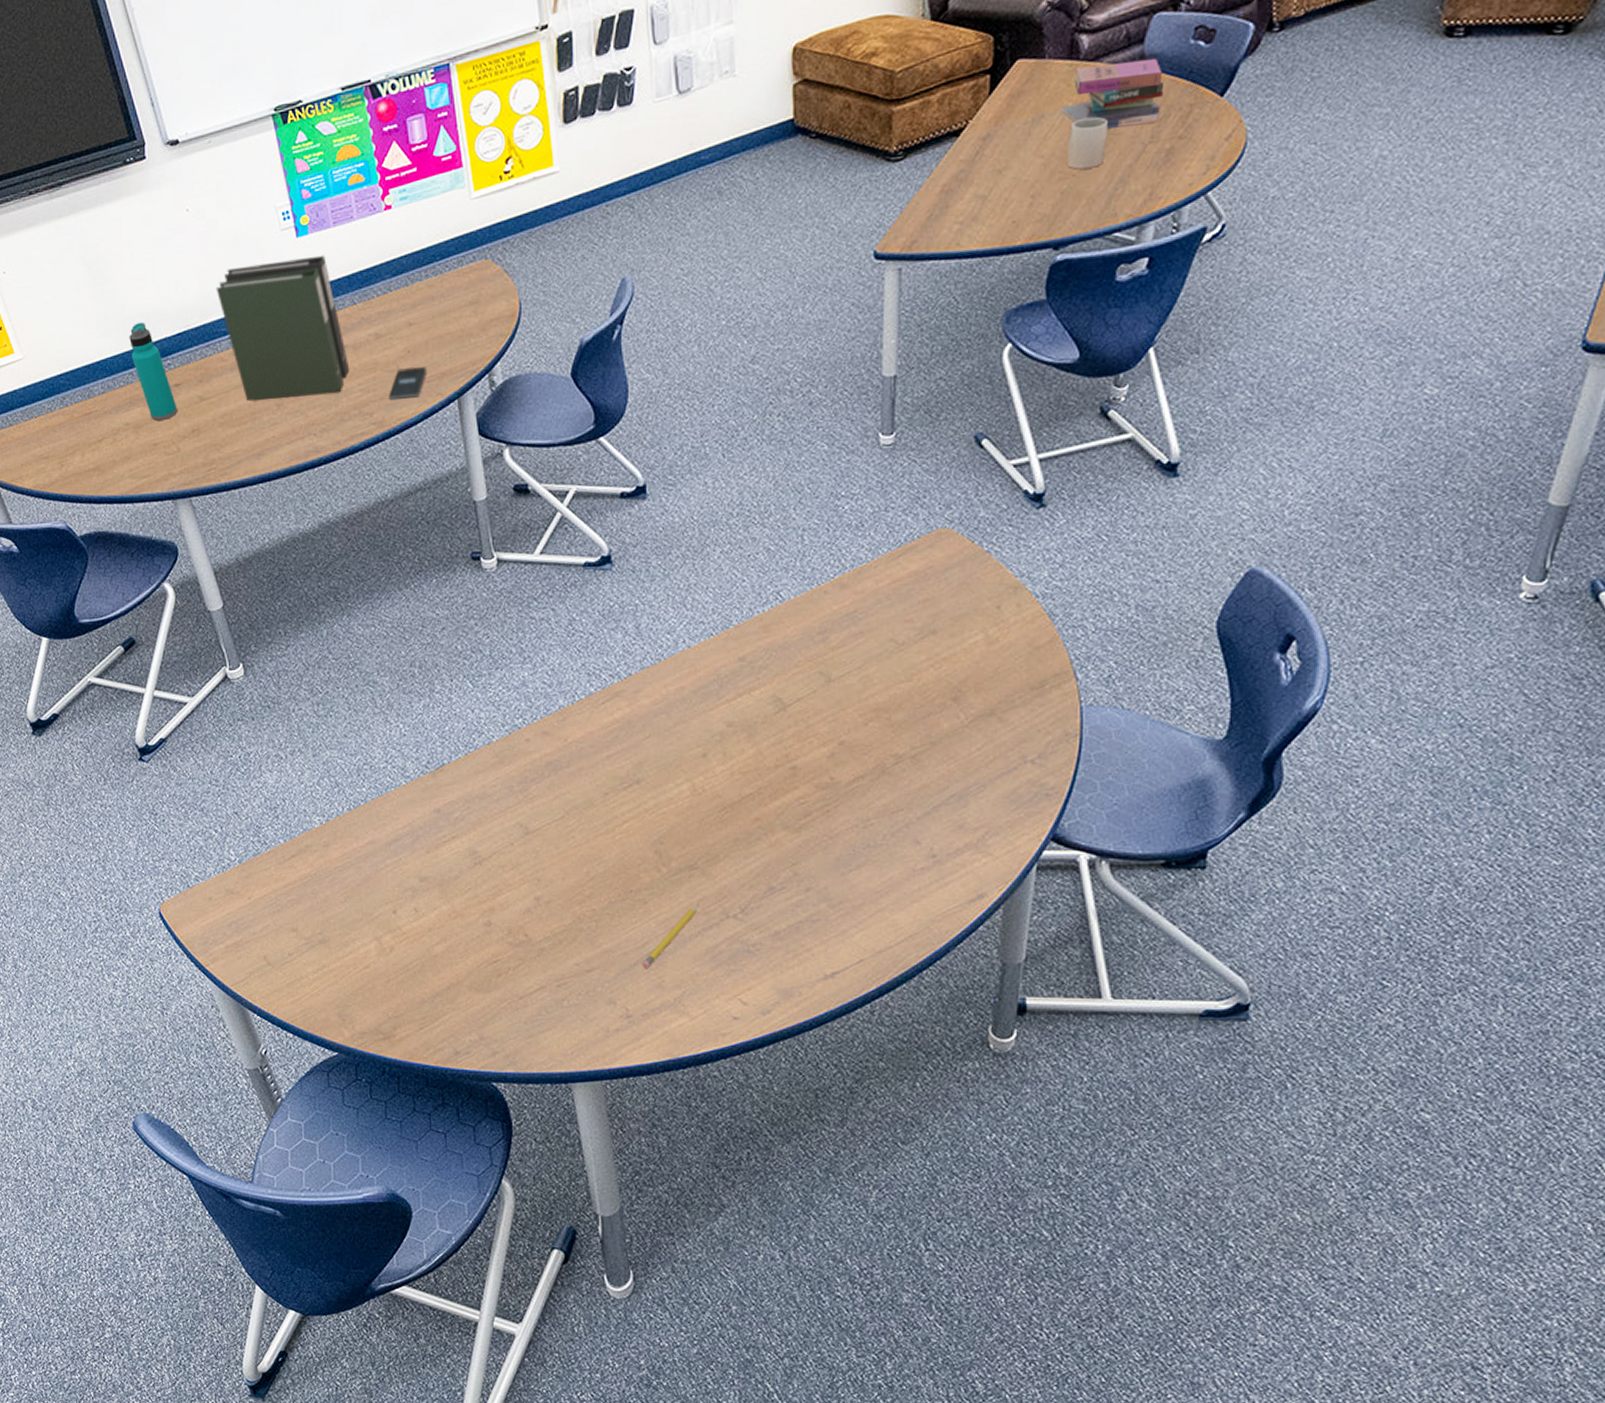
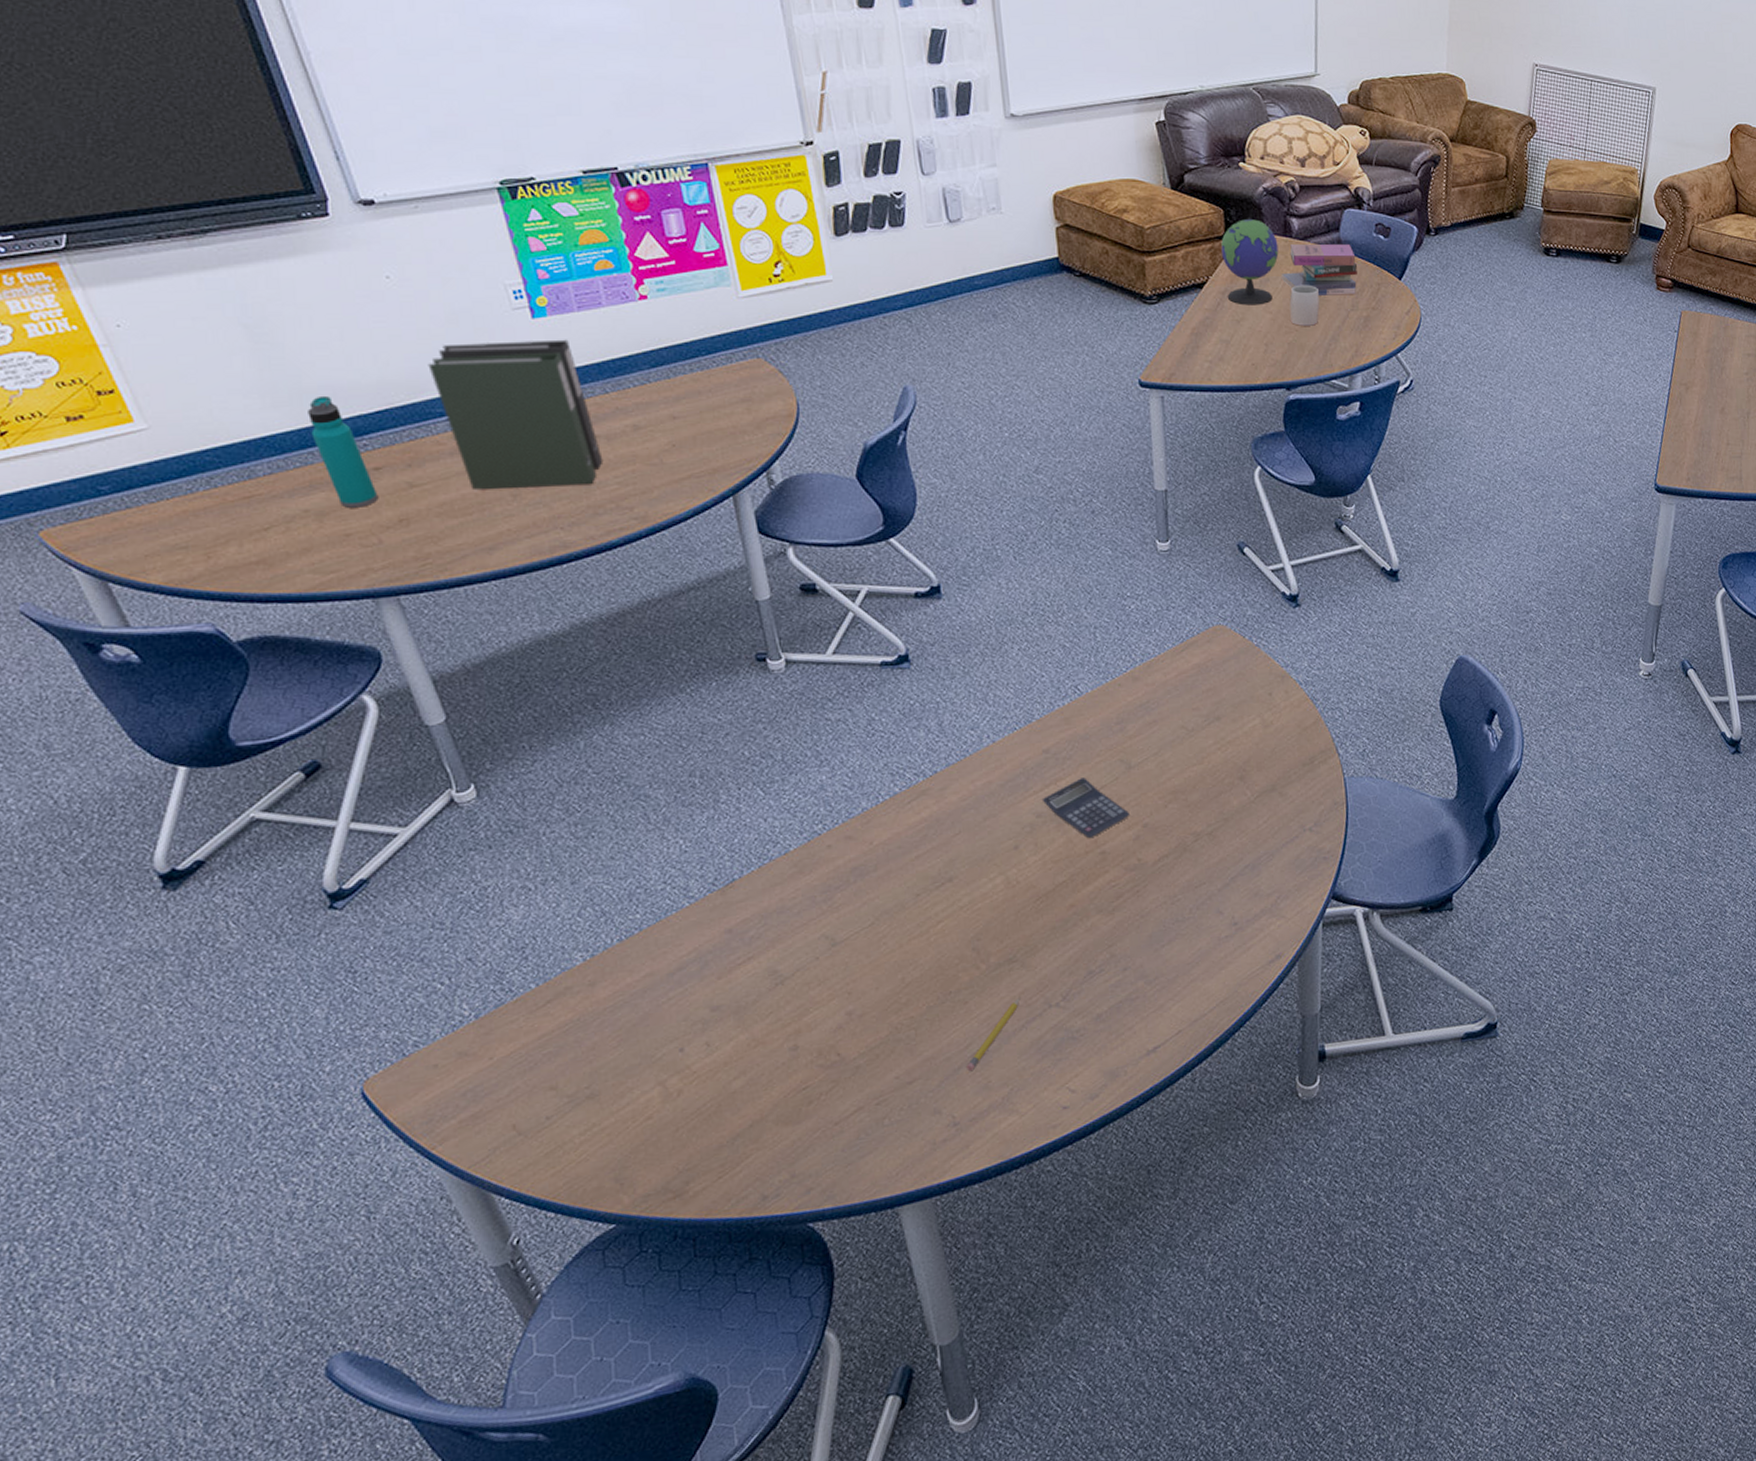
calculator: present [389,367,426,400] -> none [651,462,695,494]
calculator: none [734,689,825,751] -> present [1041,777,1129,838]
globe: none [987,40,1060,151] -> present [1221,217,1279,306]

